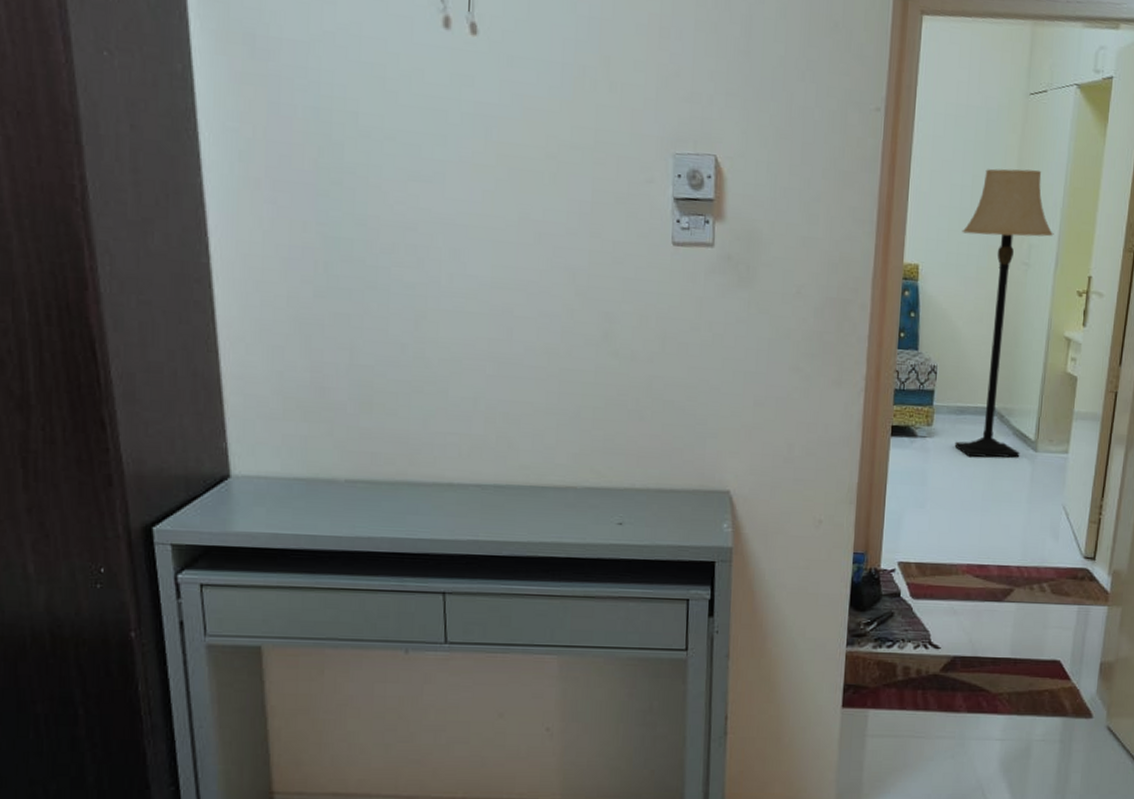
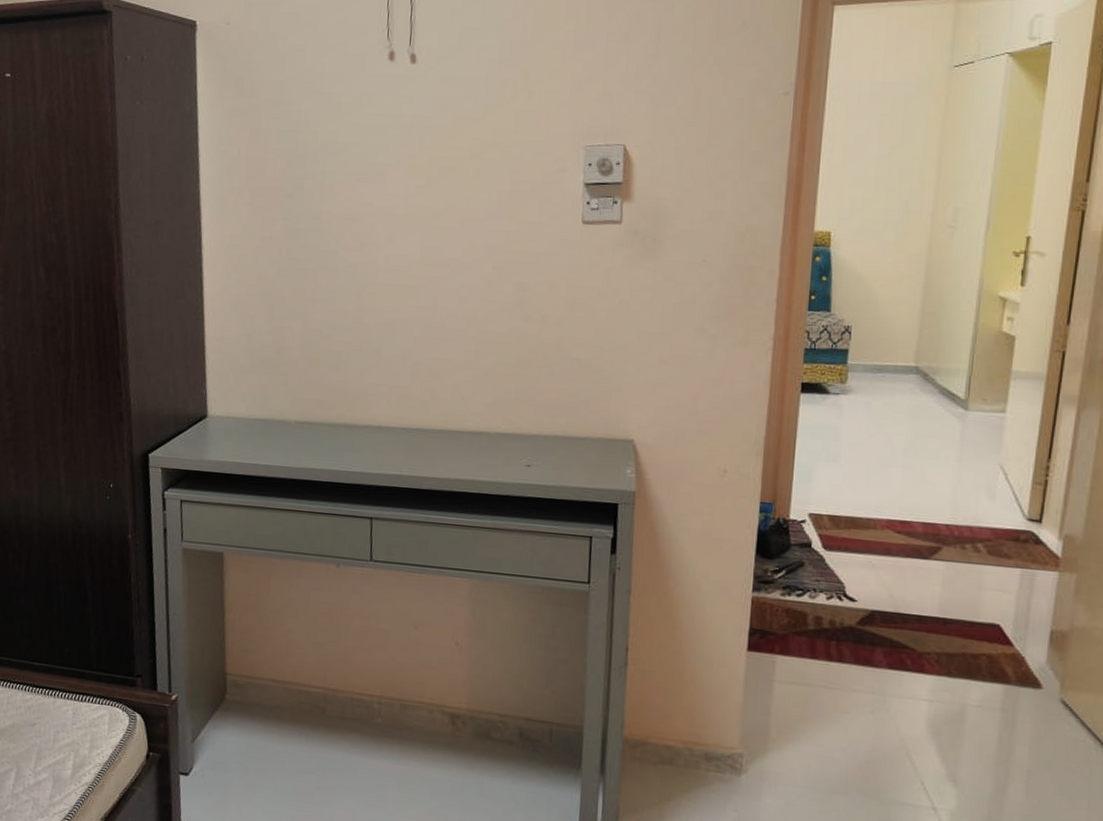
lamp: present [954,168,1054,458] -> none [871,137,985,416]

